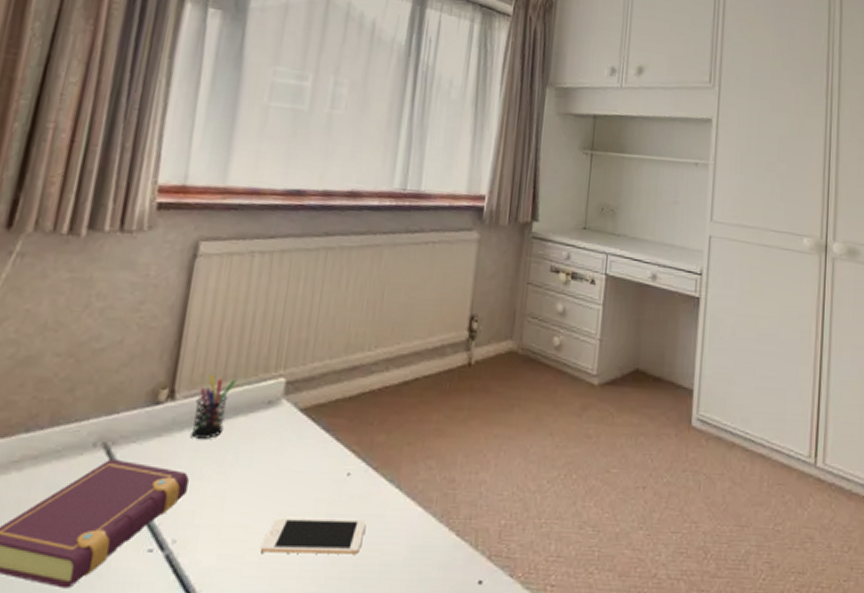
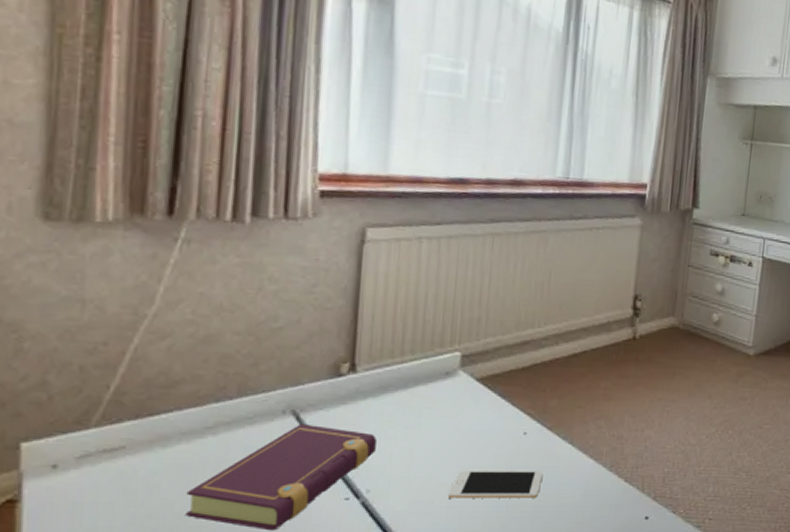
pen holder: present [191,375,236,439] -> none [374,350,413,406]

